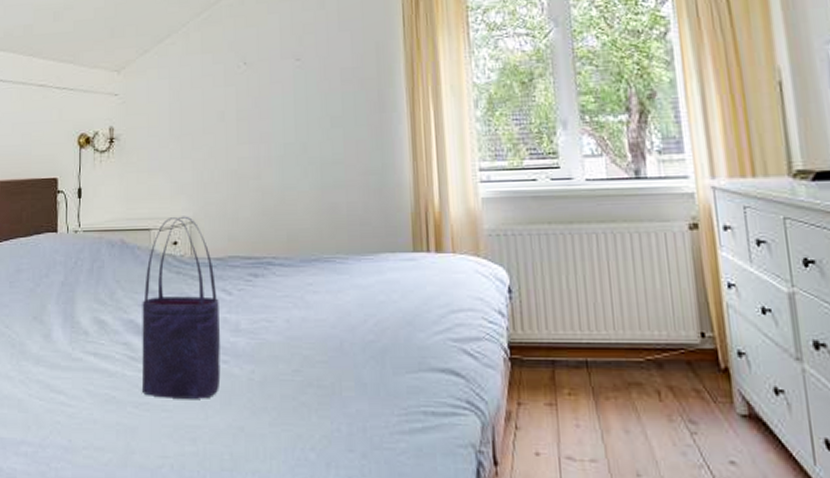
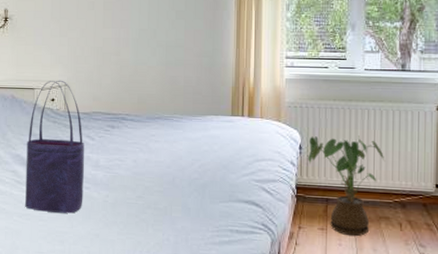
house plant: none [521,270,627,413] -> present [308,136,385,237]

